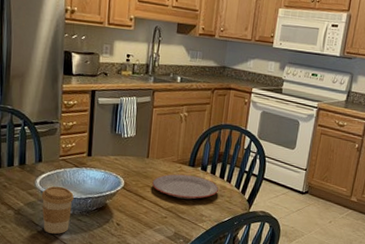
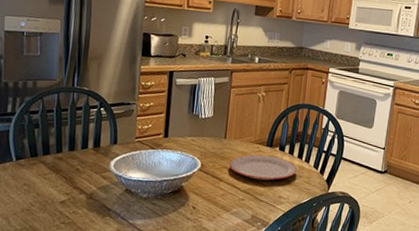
coffee cup: present [41,186,74,234] -> none [115,168,149,219]

